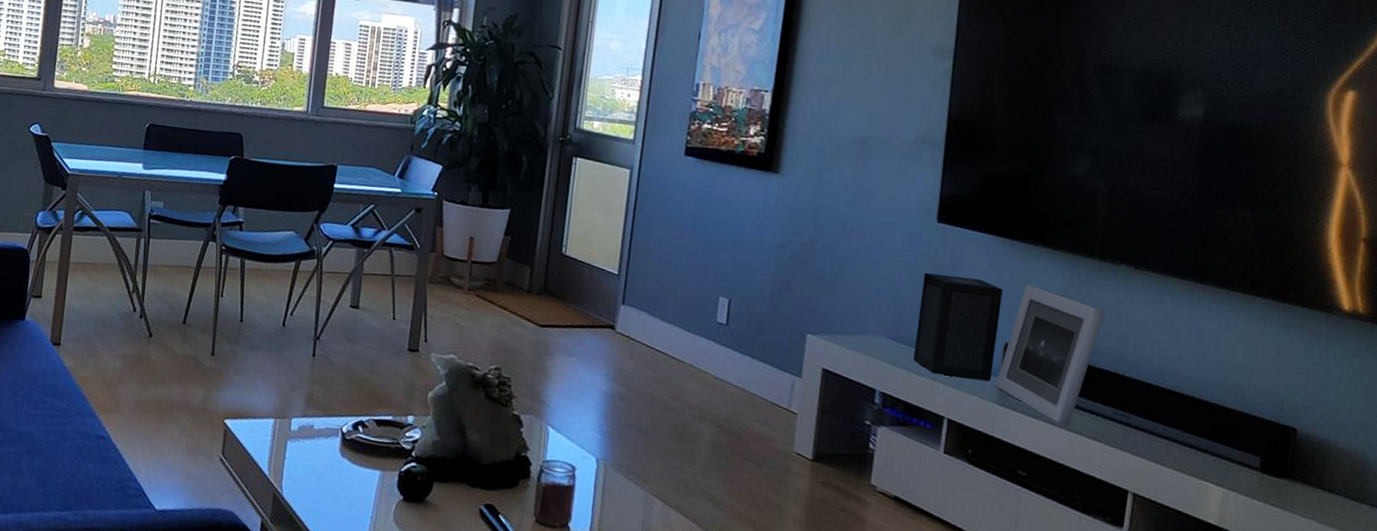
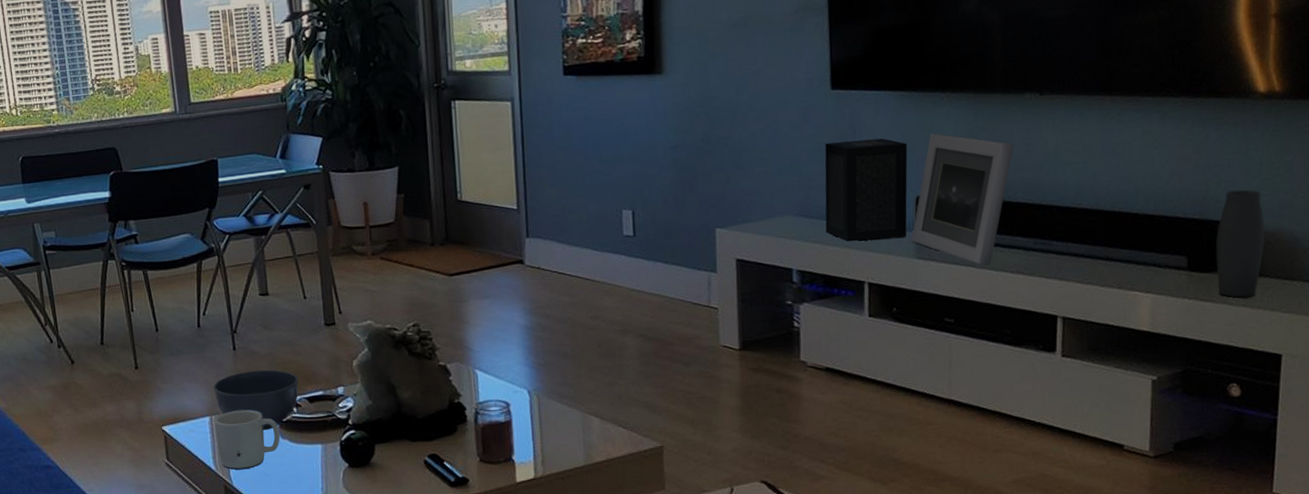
mug: none [275,418,341,481] -> present [214,410,281,470]
bowl: none [284,380,372,445] -> present [213,369,299,431]
vase: none [1287,400,1339,511] -> present [1216,189,1265,298]

